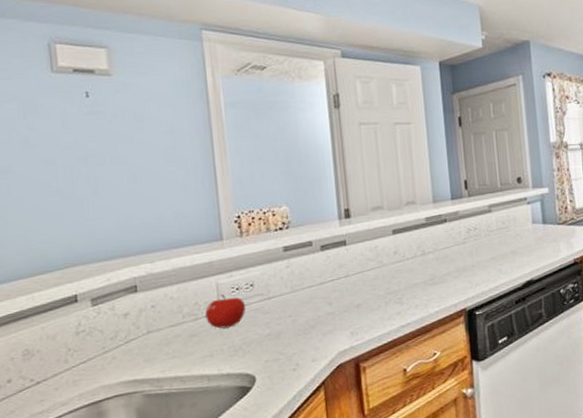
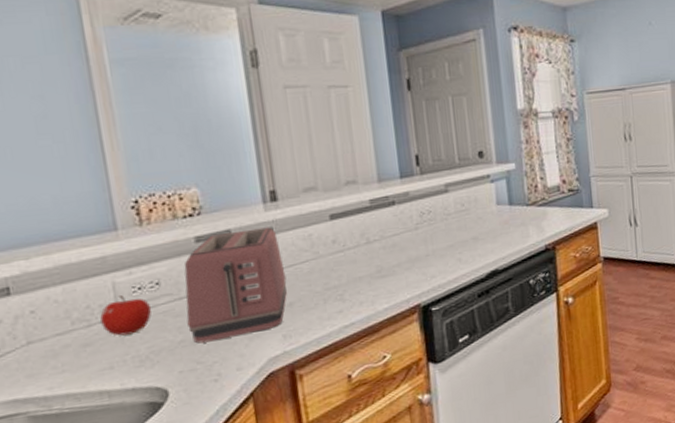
toaster: none [273,239,356,337] -> present [184,227,287,344]

